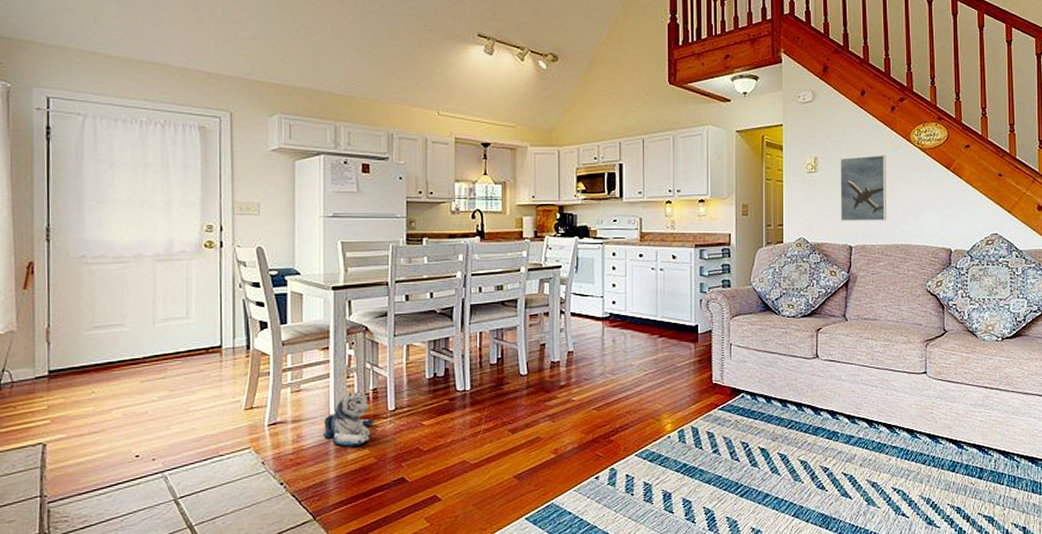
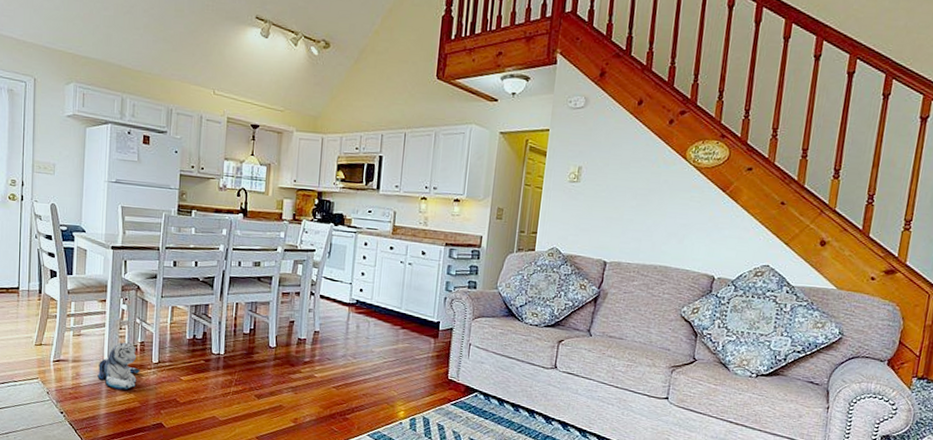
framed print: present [840,155,886,221] -> none [597,169,657,240]

